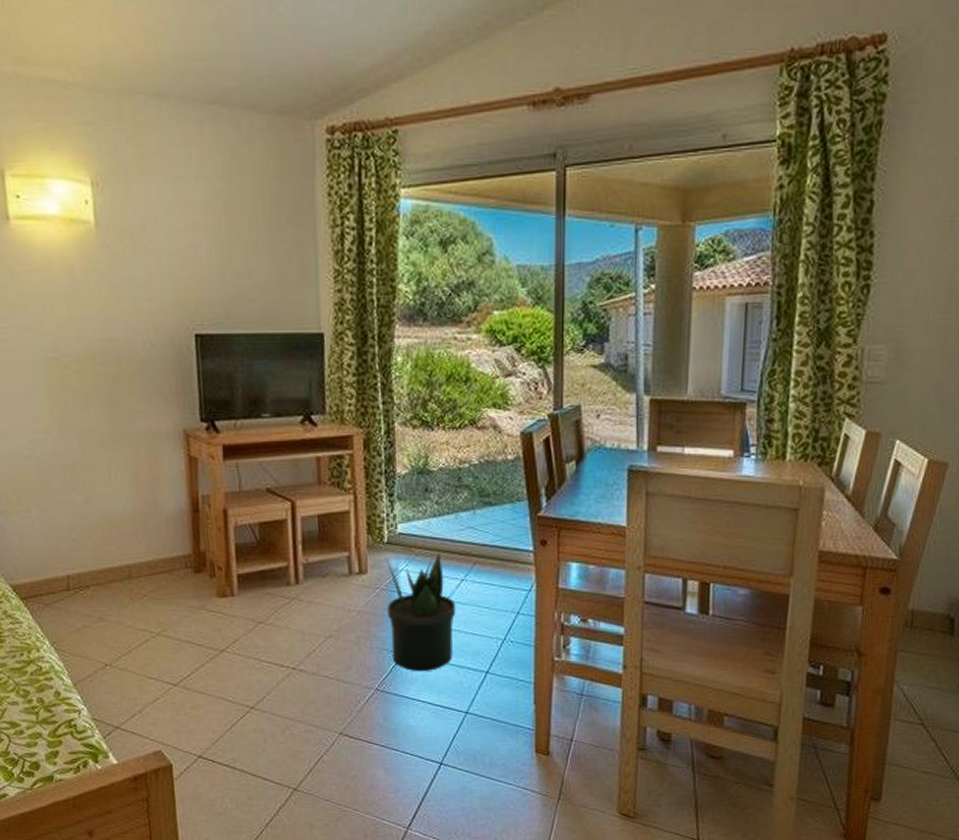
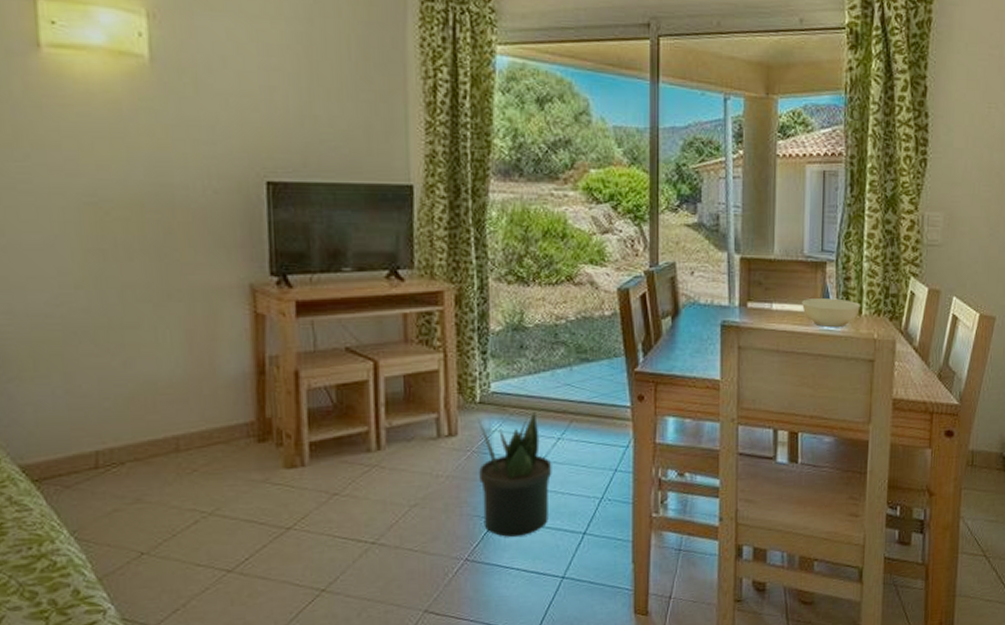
bowl: none [717,442,786,474] -> present [802,298,861,328]

